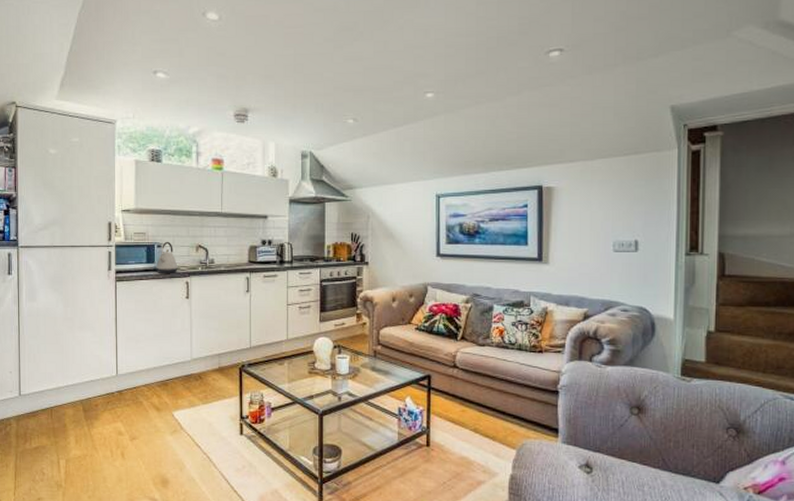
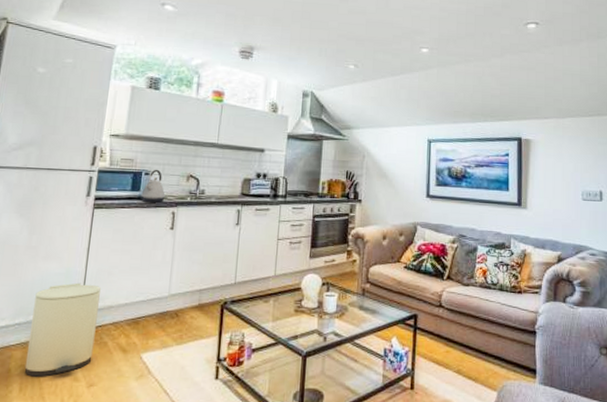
pedal bin: none [77,349,132,431] -> present [25,282,101,377]

